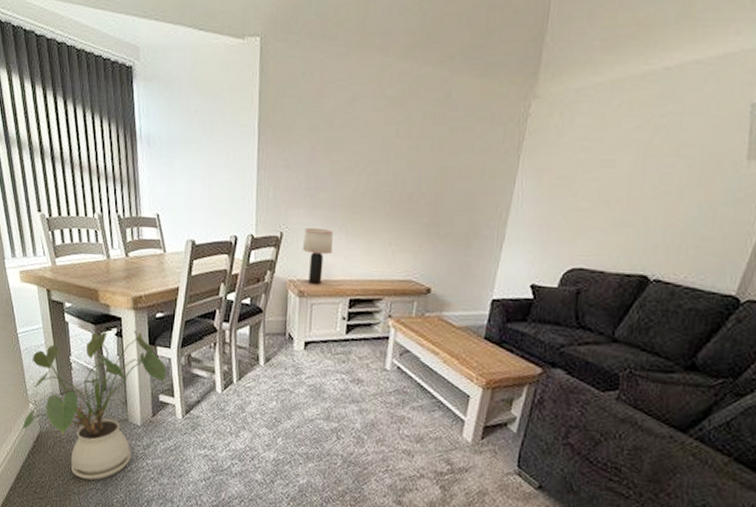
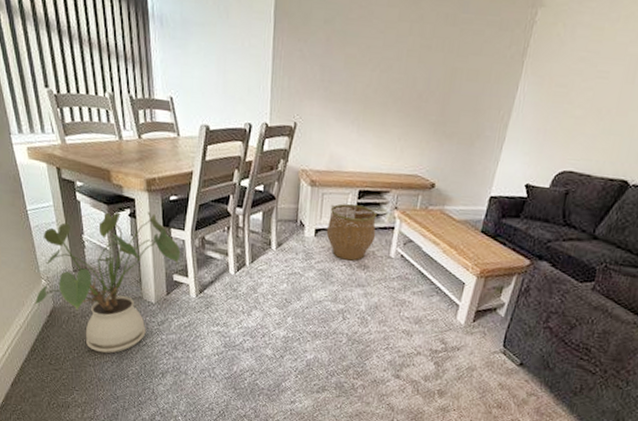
table lamp: present [302,227,333,285] -> none [315,119,345,175]
basket: none [316,314,370,375] -> present [326,203,377,261]

